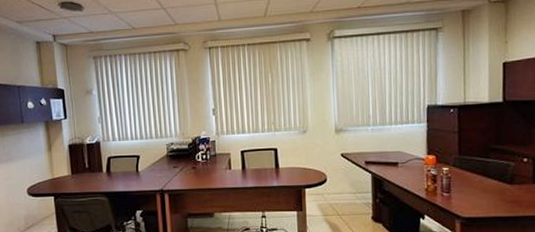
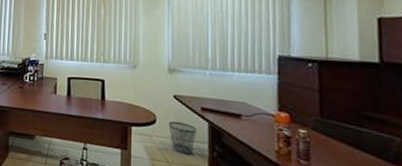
wastebasket: none [337,177,362,206] -> present [168,121,196,155]

